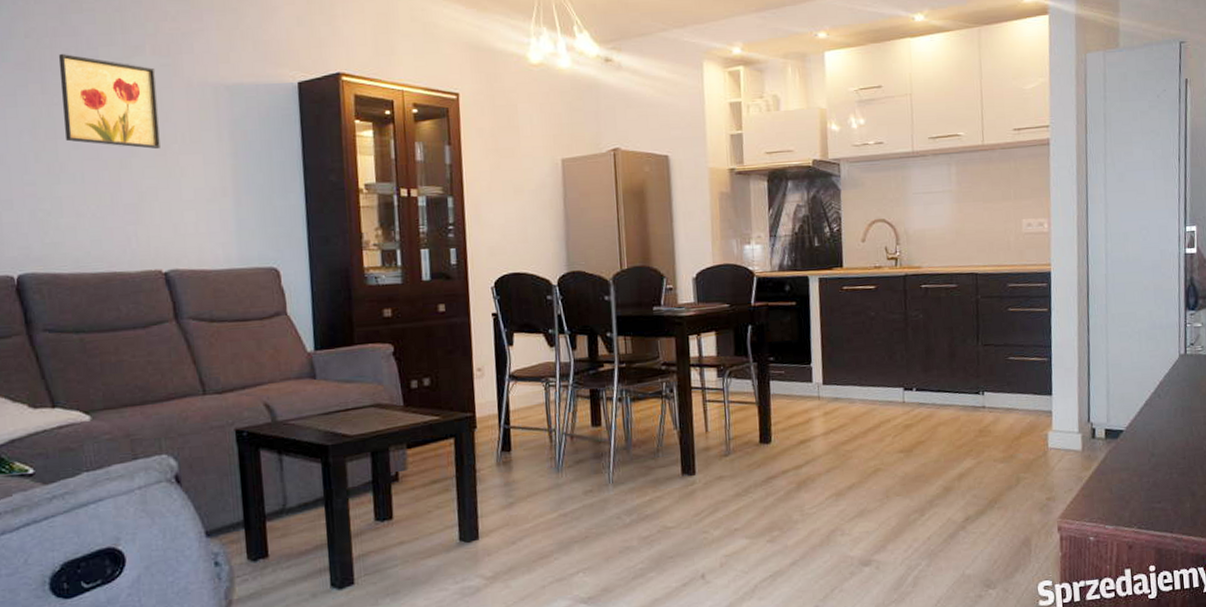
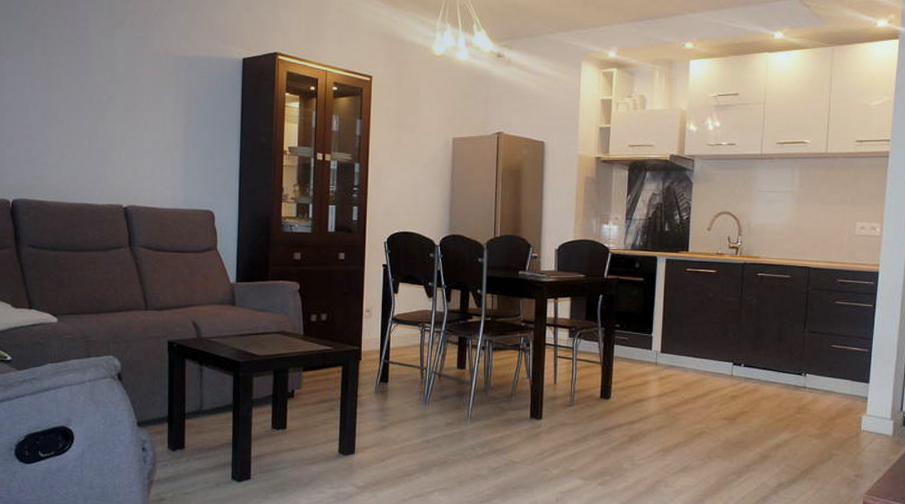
wall art: present [58,54,160,150] -> none [58,24,132,106]

